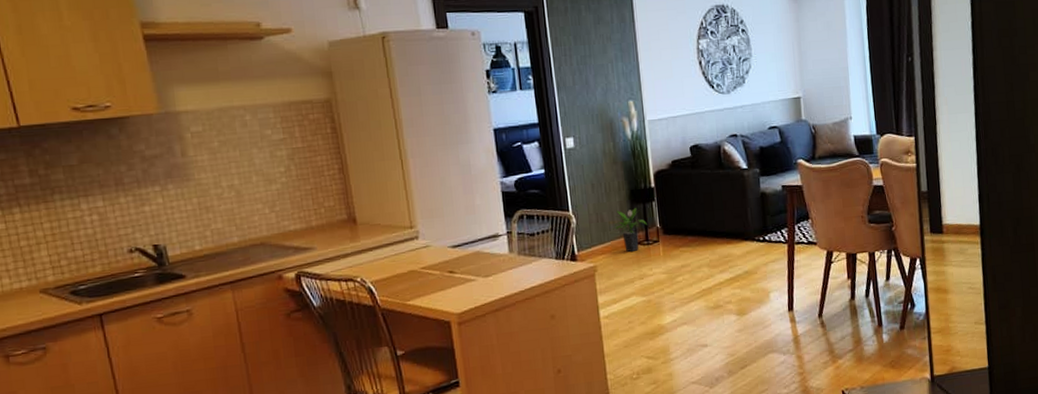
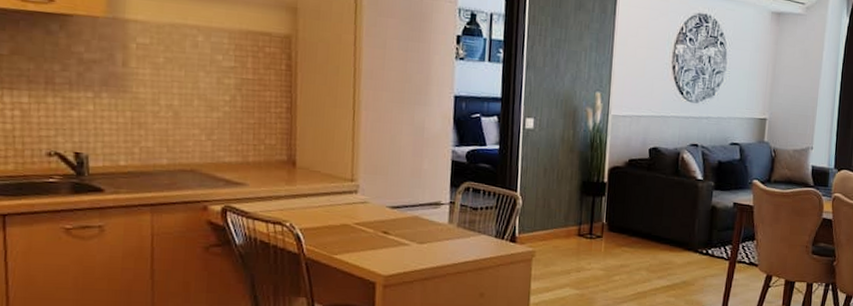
potted plant: present [612,208,648,253] -> none [557,200,594,244]

